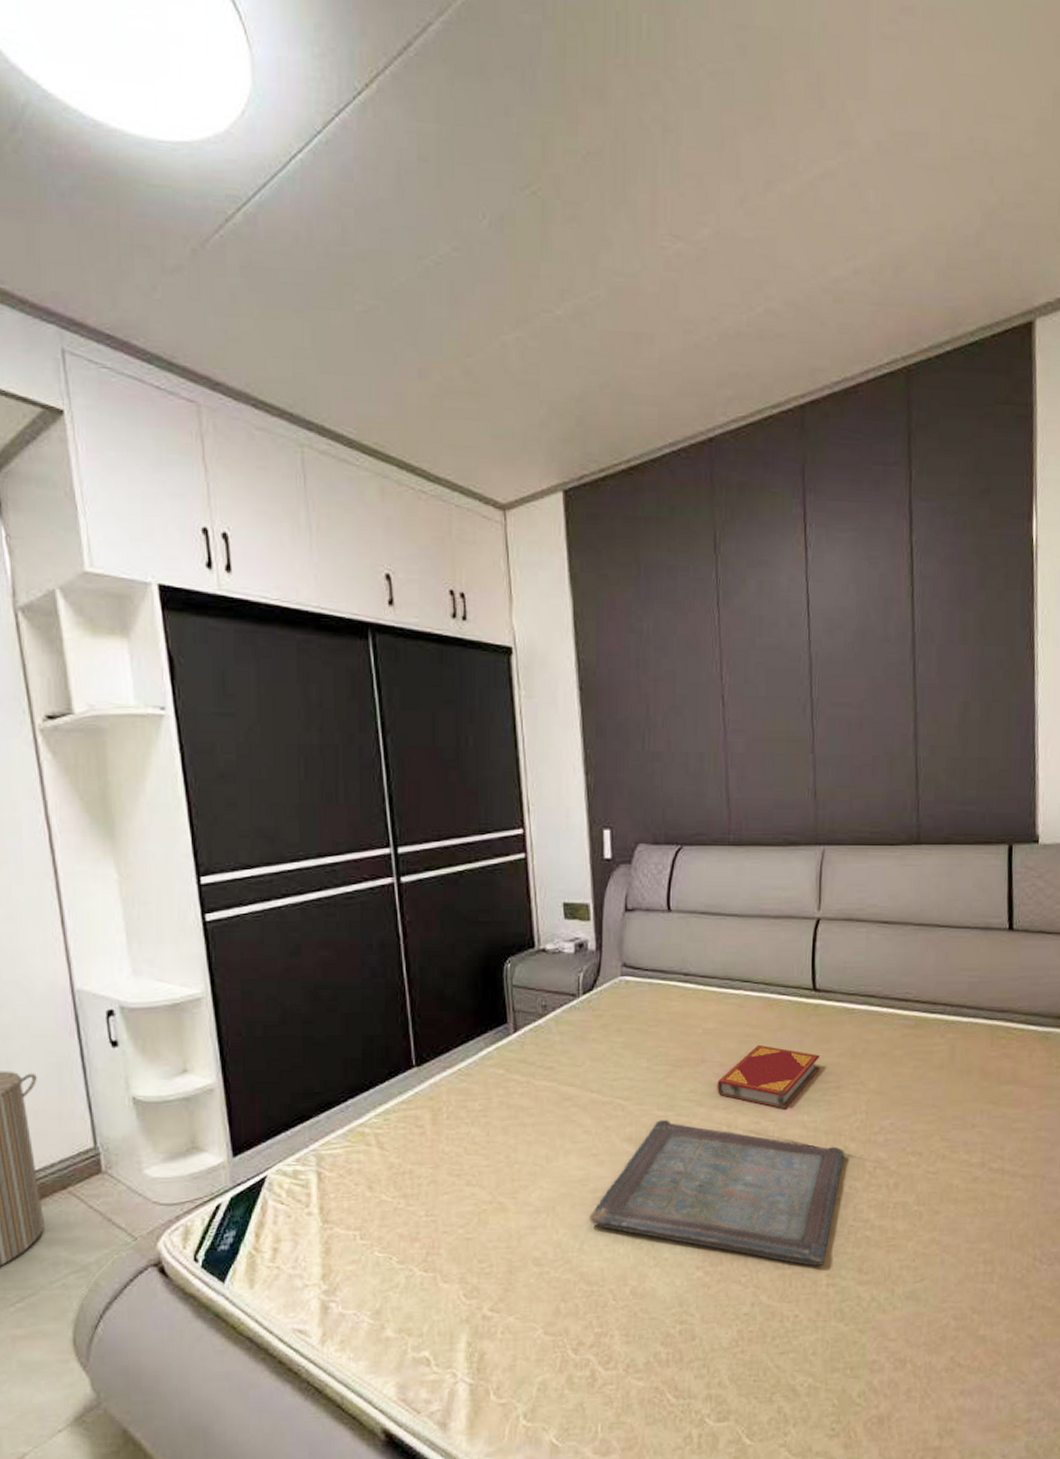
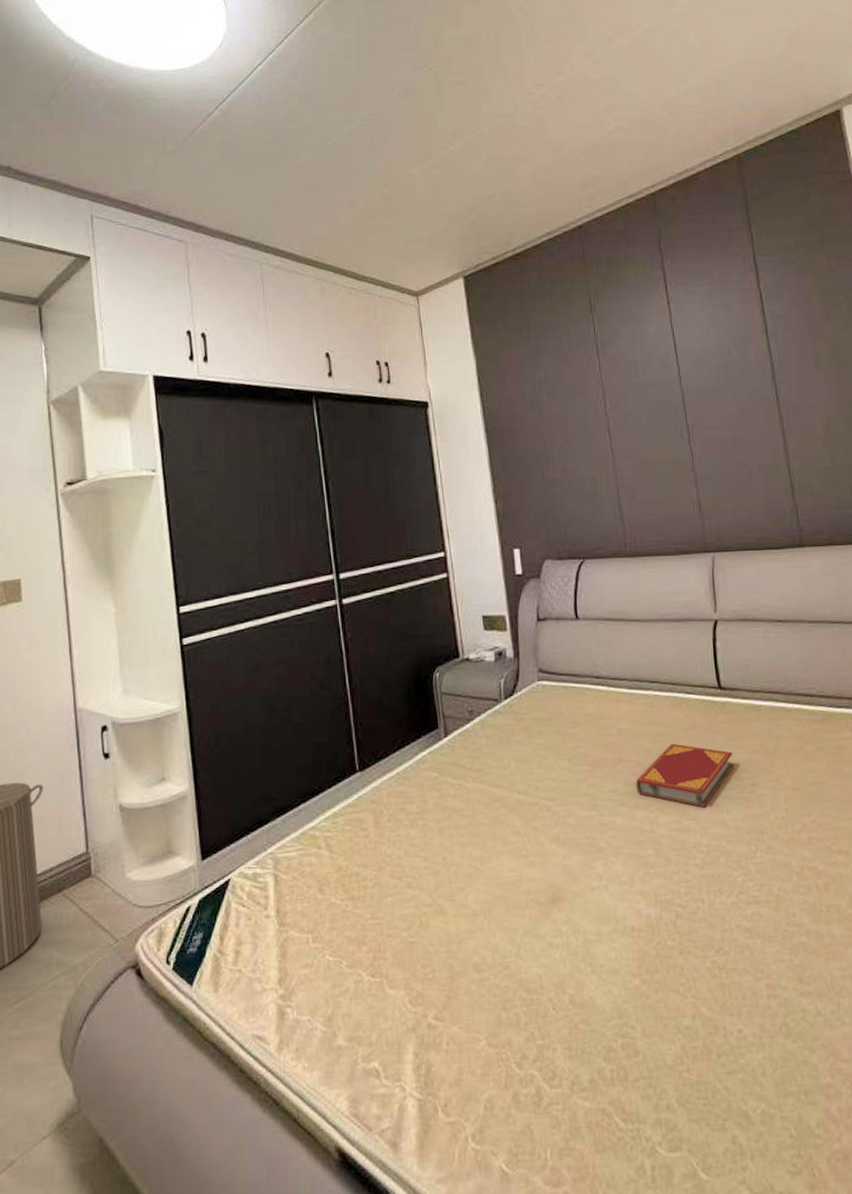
serving tray: present [589,1120,845,1266] -> none [524,820,769,975]

